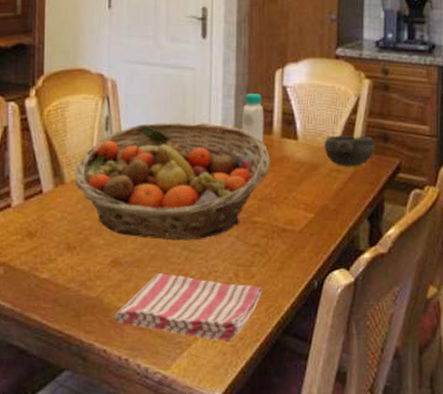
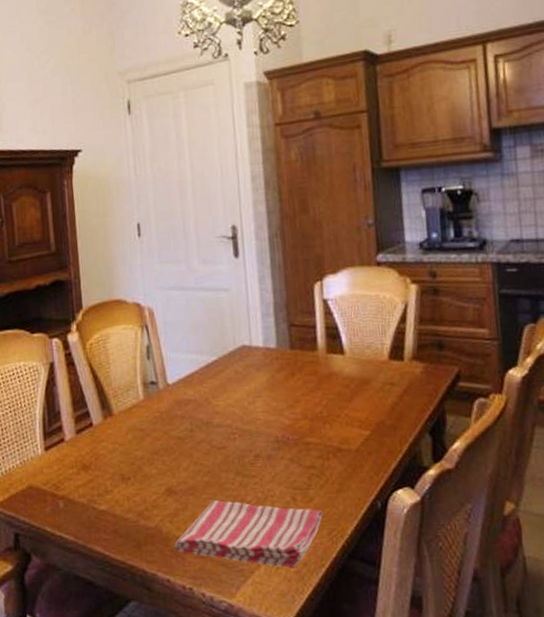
fruit basket: present [74,123,270,241] -> none [121,344,318,467]
bottle: present [242,93,264,145] -> none [283,309,309,364]
bowl: present [324,135,376,167] -> none [373,345,431,380]

